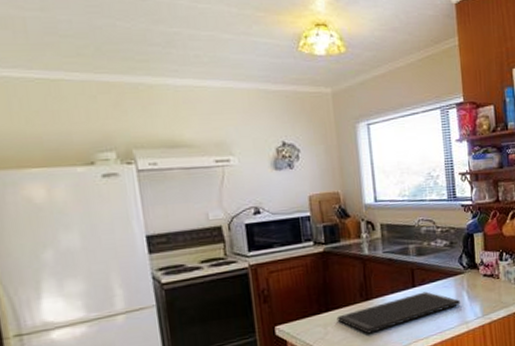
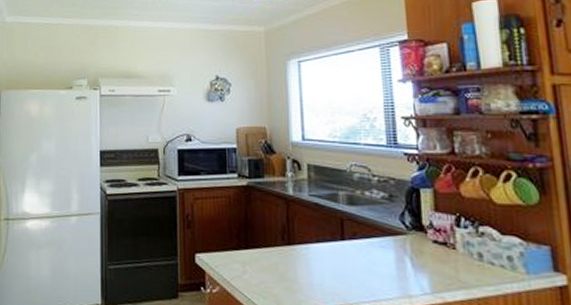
cutting board: present [336,291,460,334] -> none [255,247,401,283]

